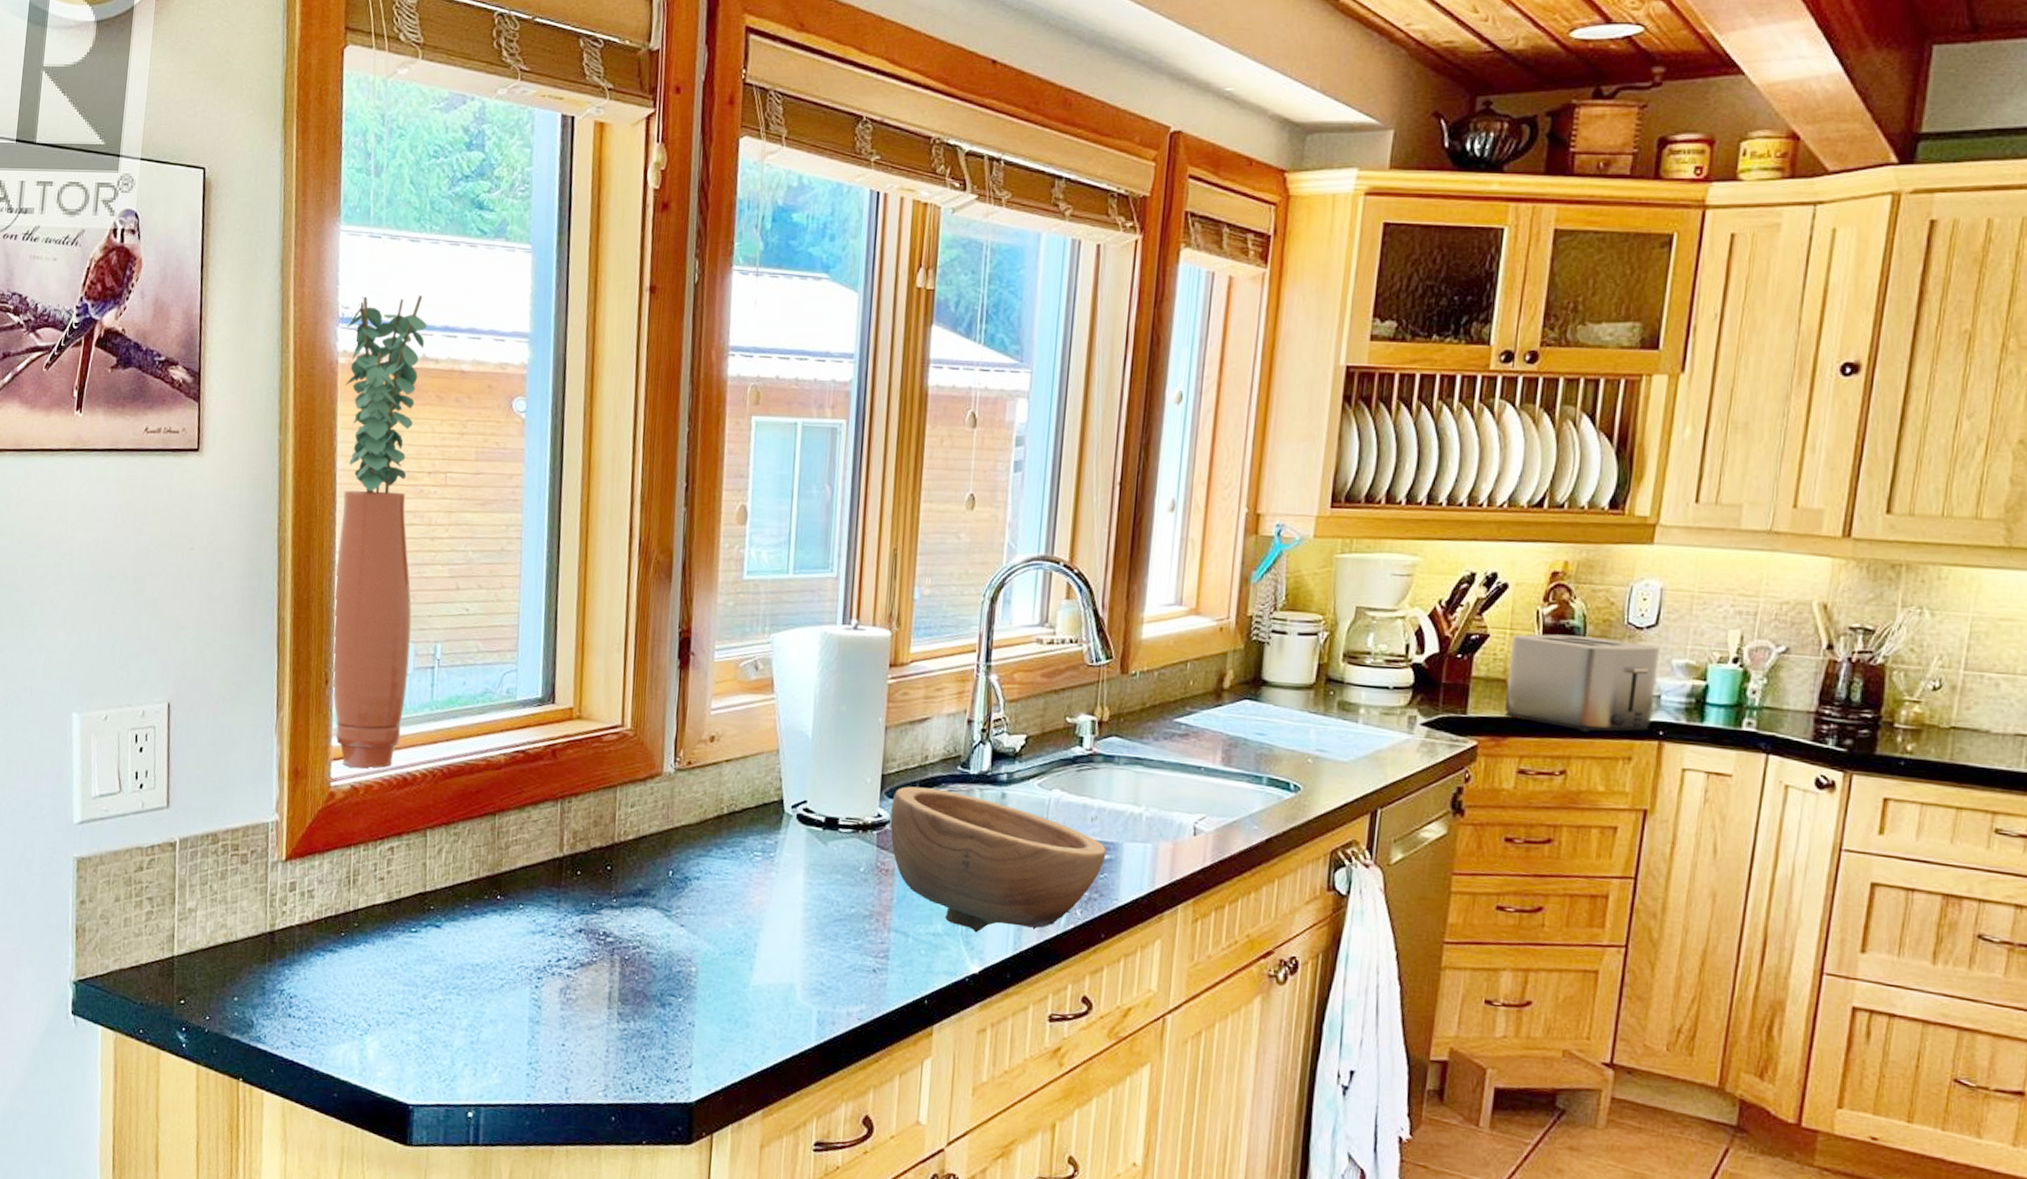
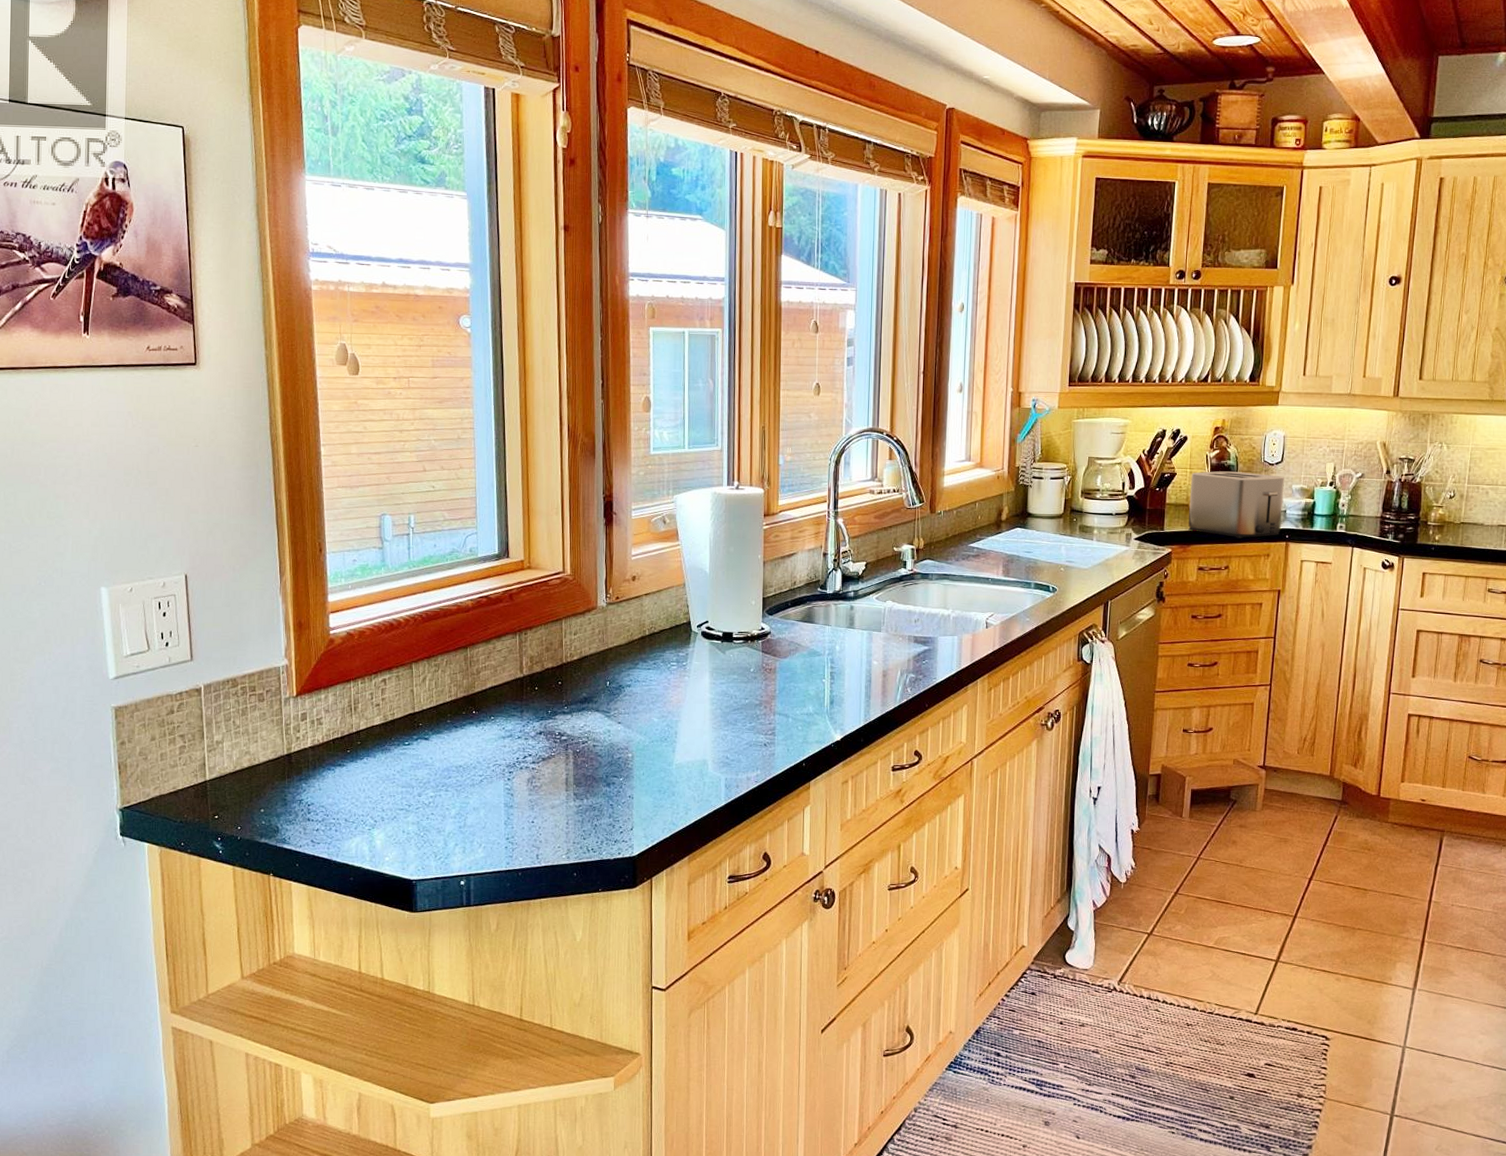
vase: present [331,295,427,769] -> none [317,233,389,618]
wooden bowl: present [890,786,1107,933] -> none [771,605,927,711]

